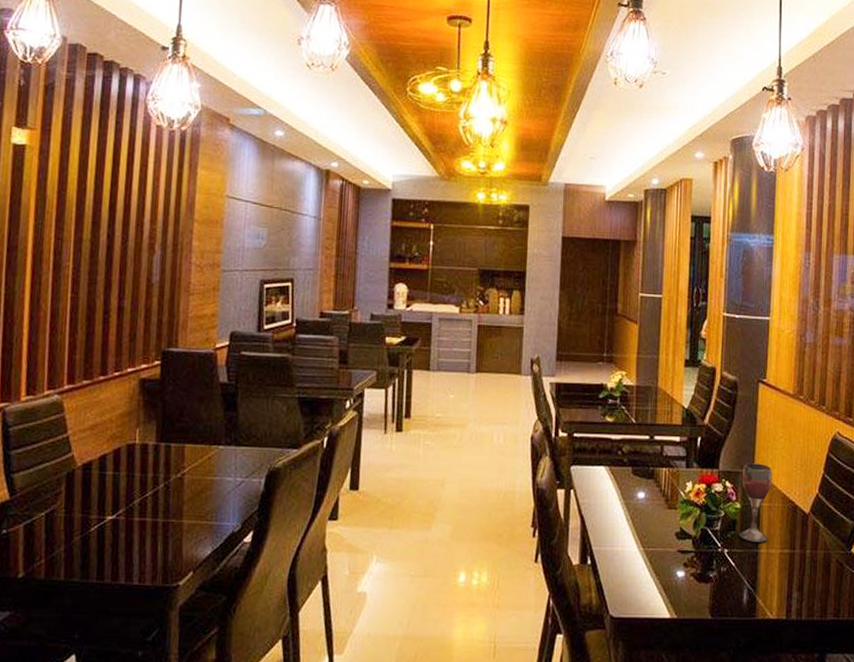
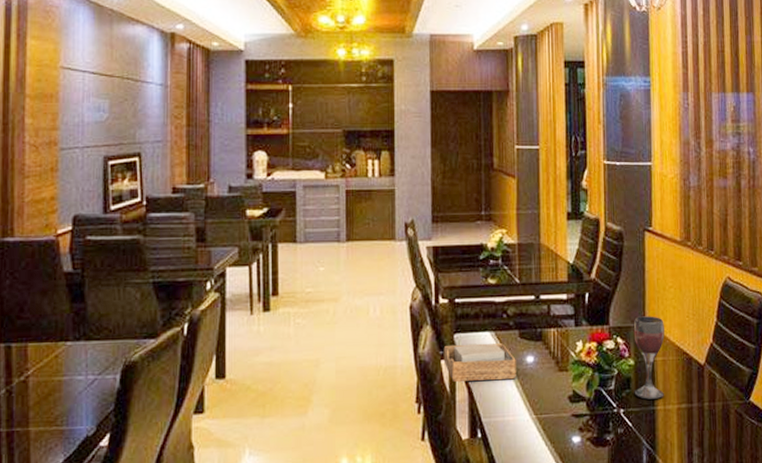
napkin holder: none [559,476,628,513] -> present [443,343,516,383]

